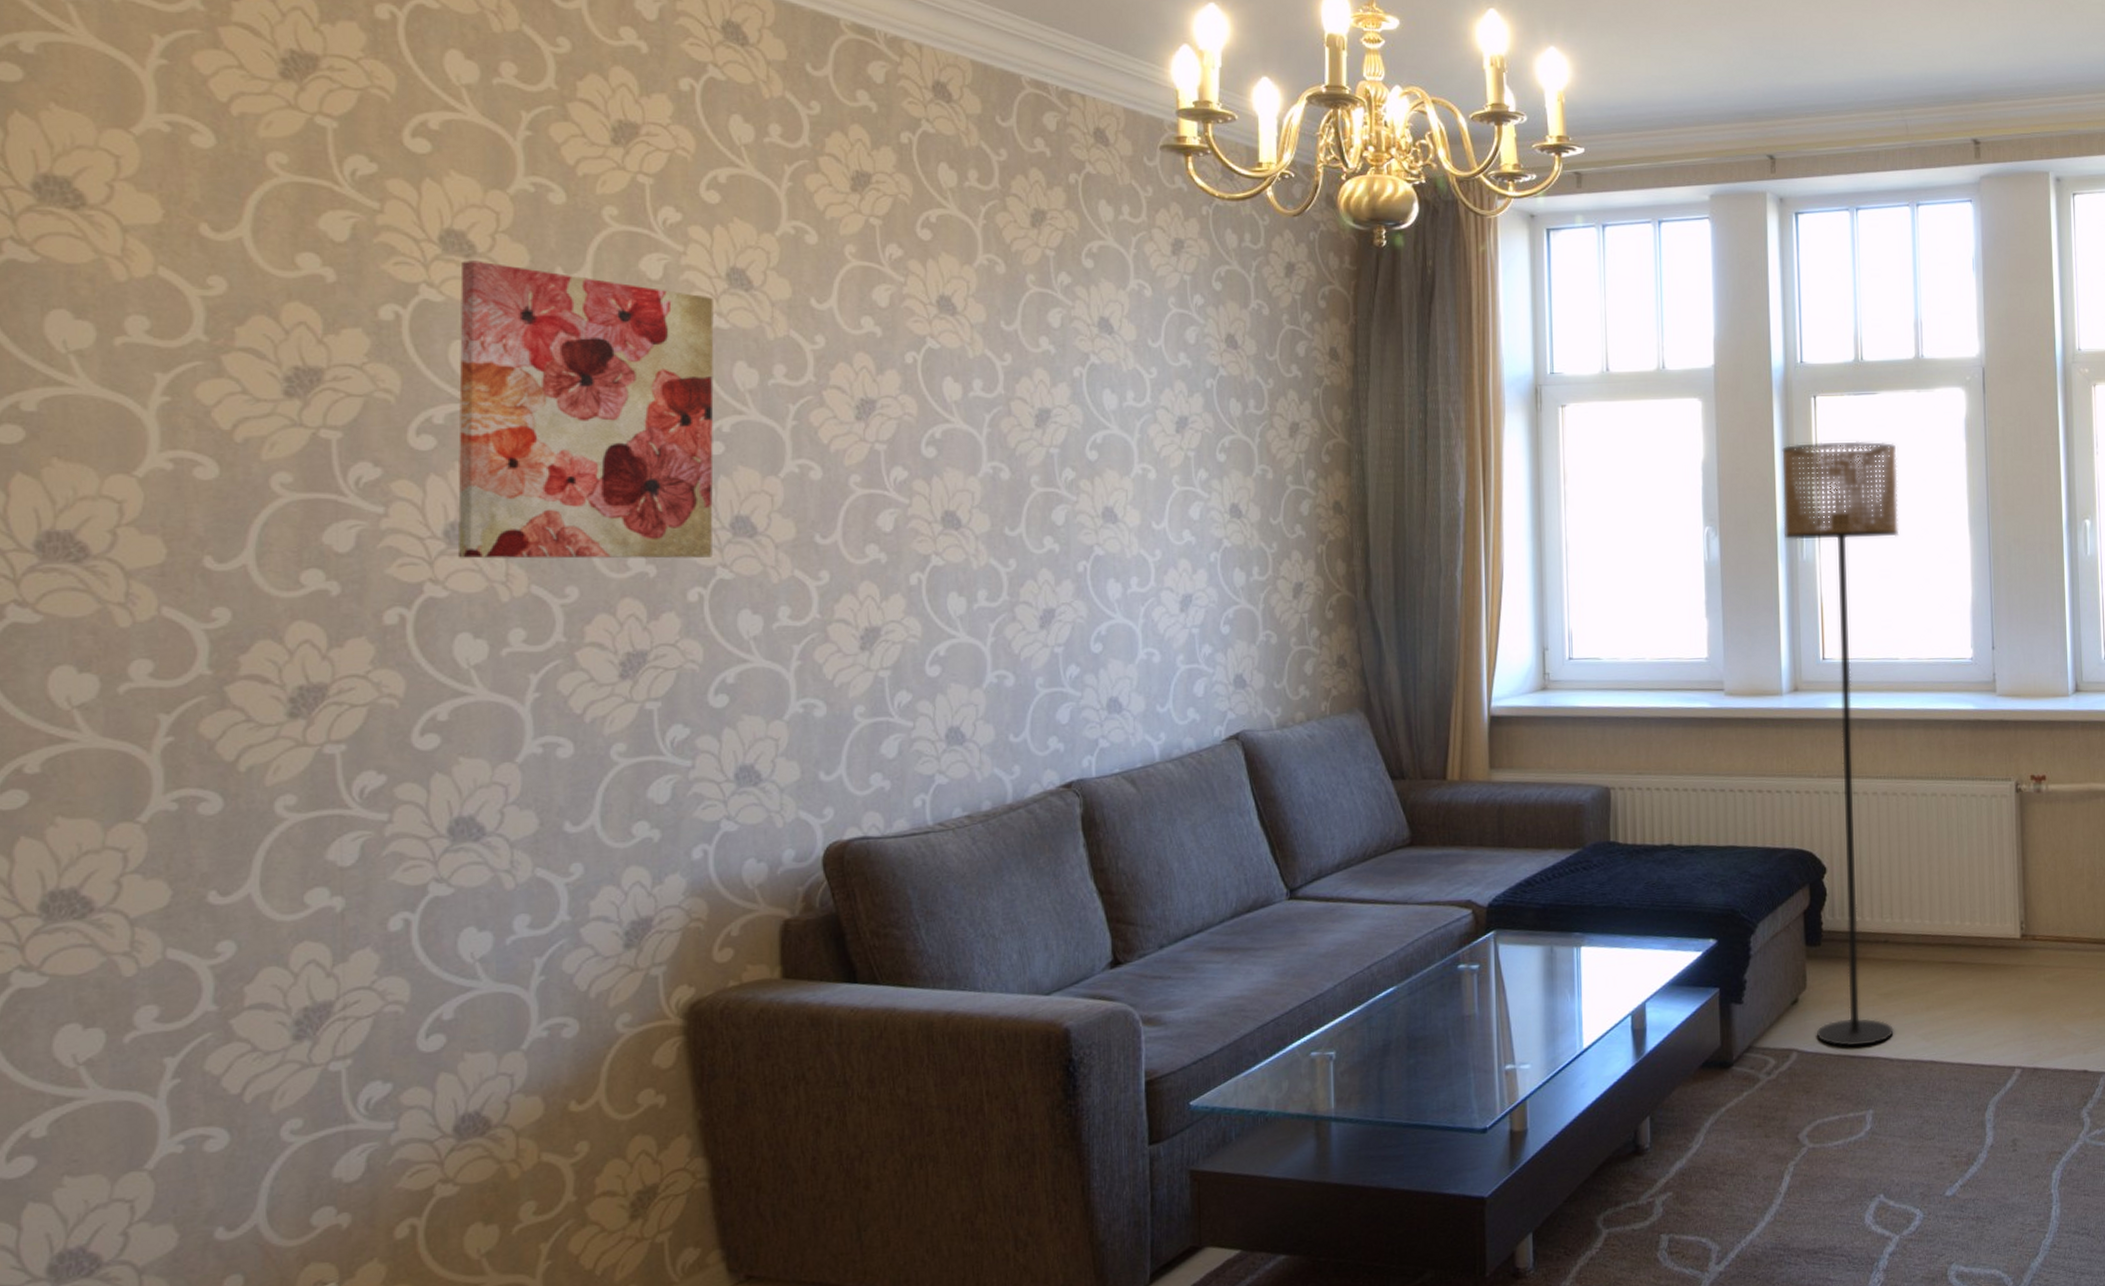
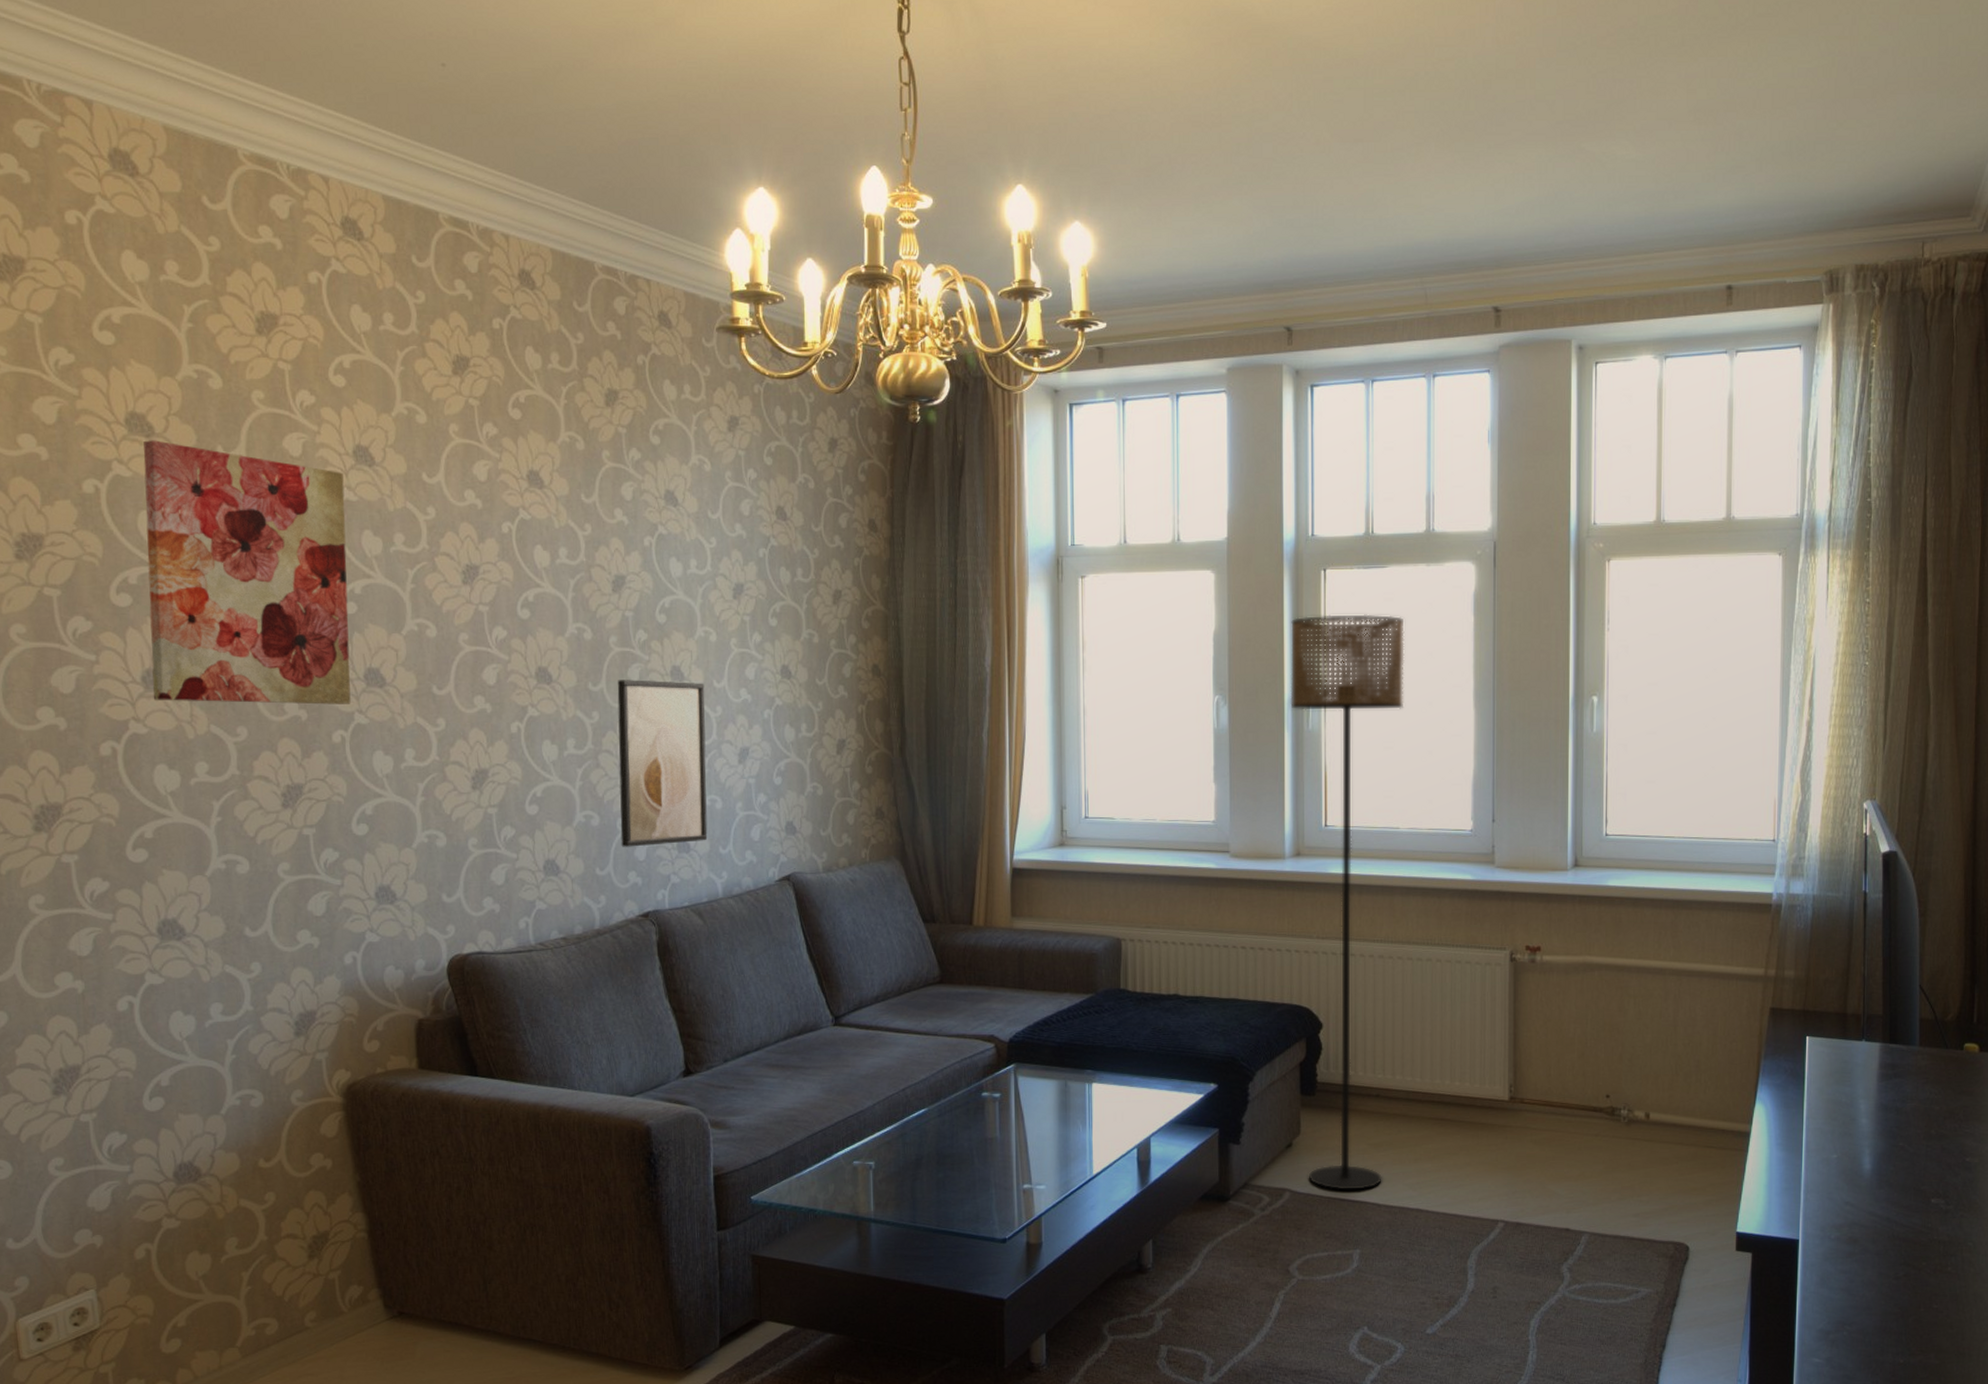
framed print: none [1039,523,1143,710] -> present [617,680,708,847]

